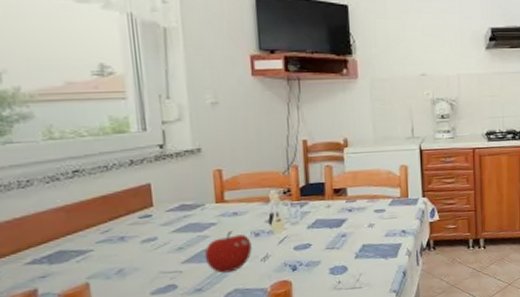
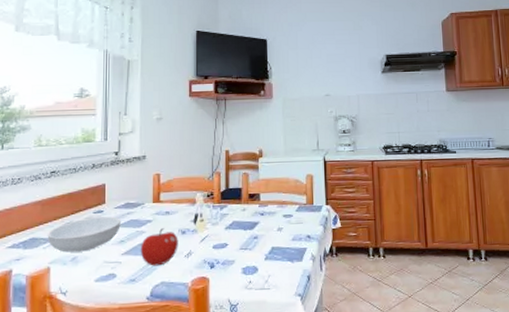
serving bowl: none [79,221,177,265] -> present [47,216,121,253]

